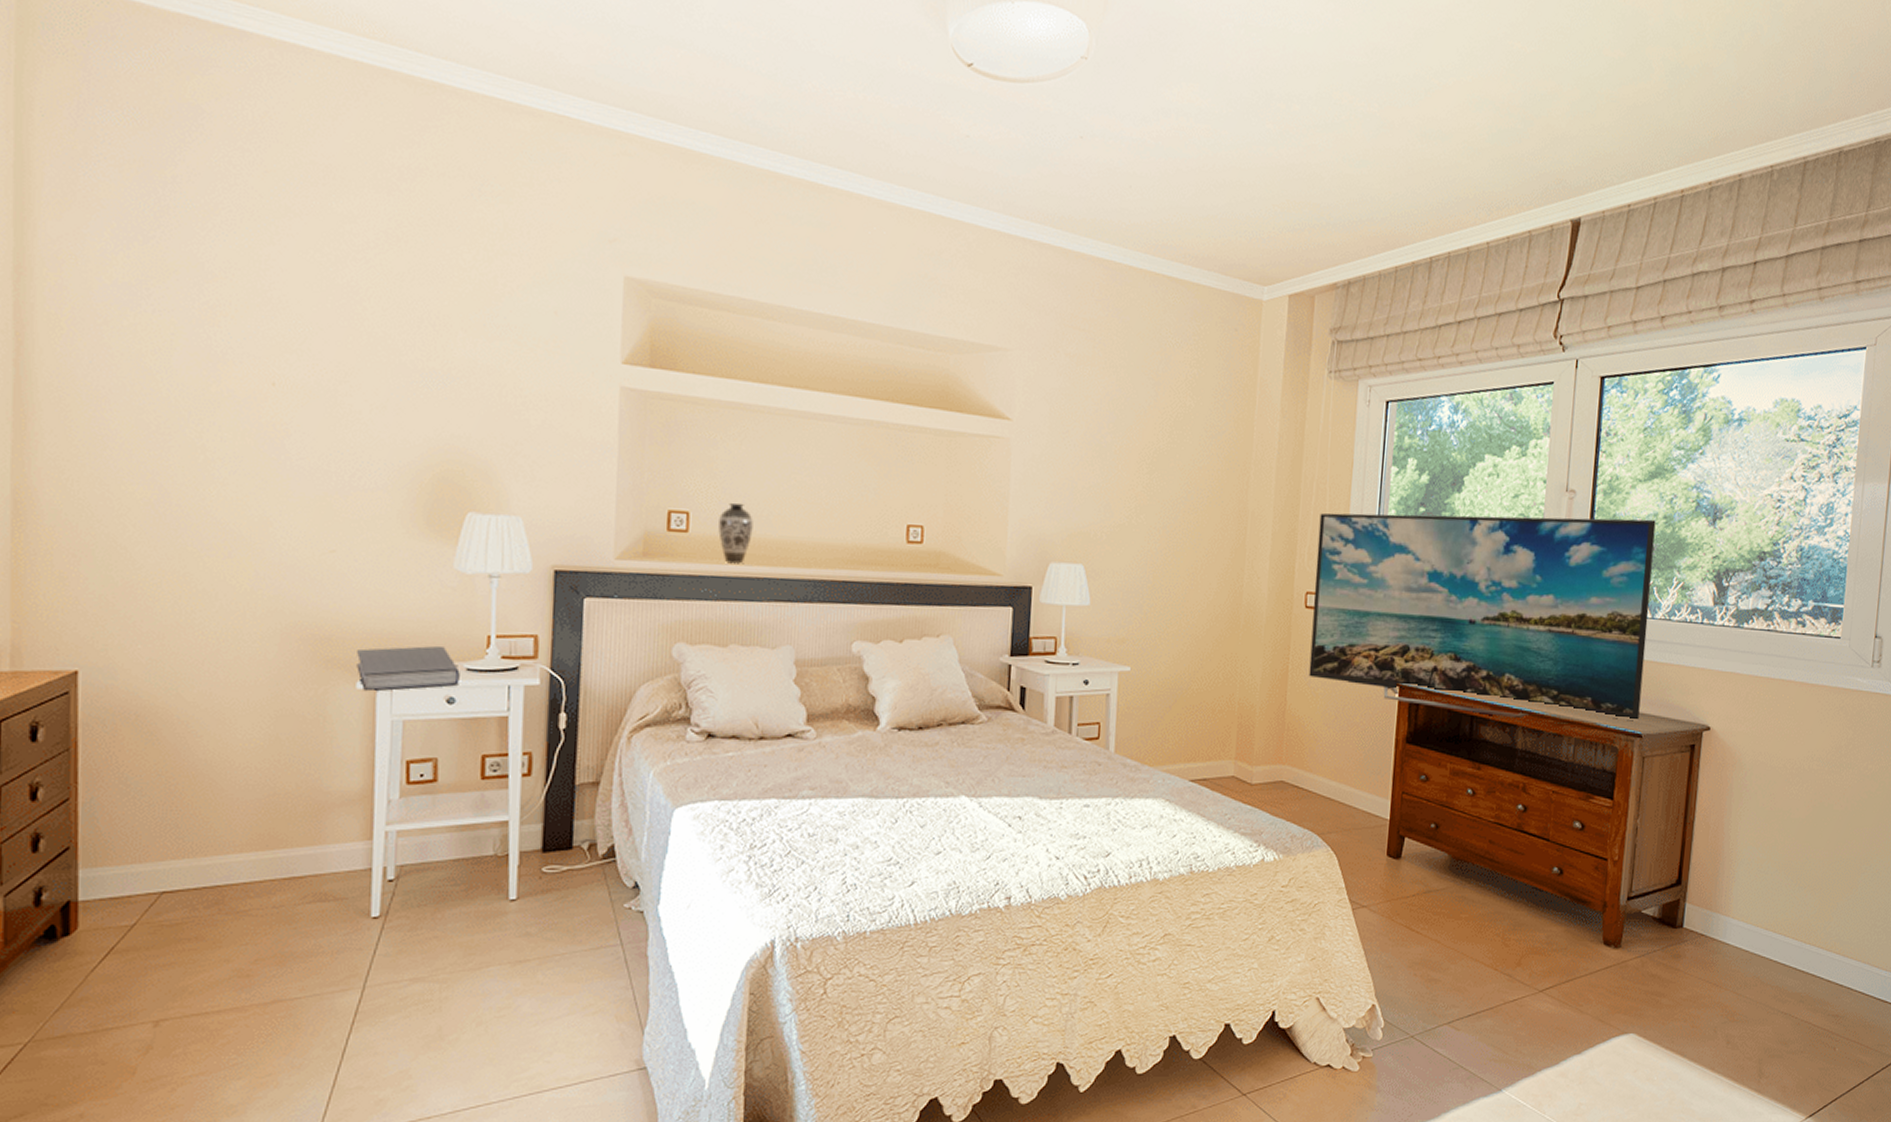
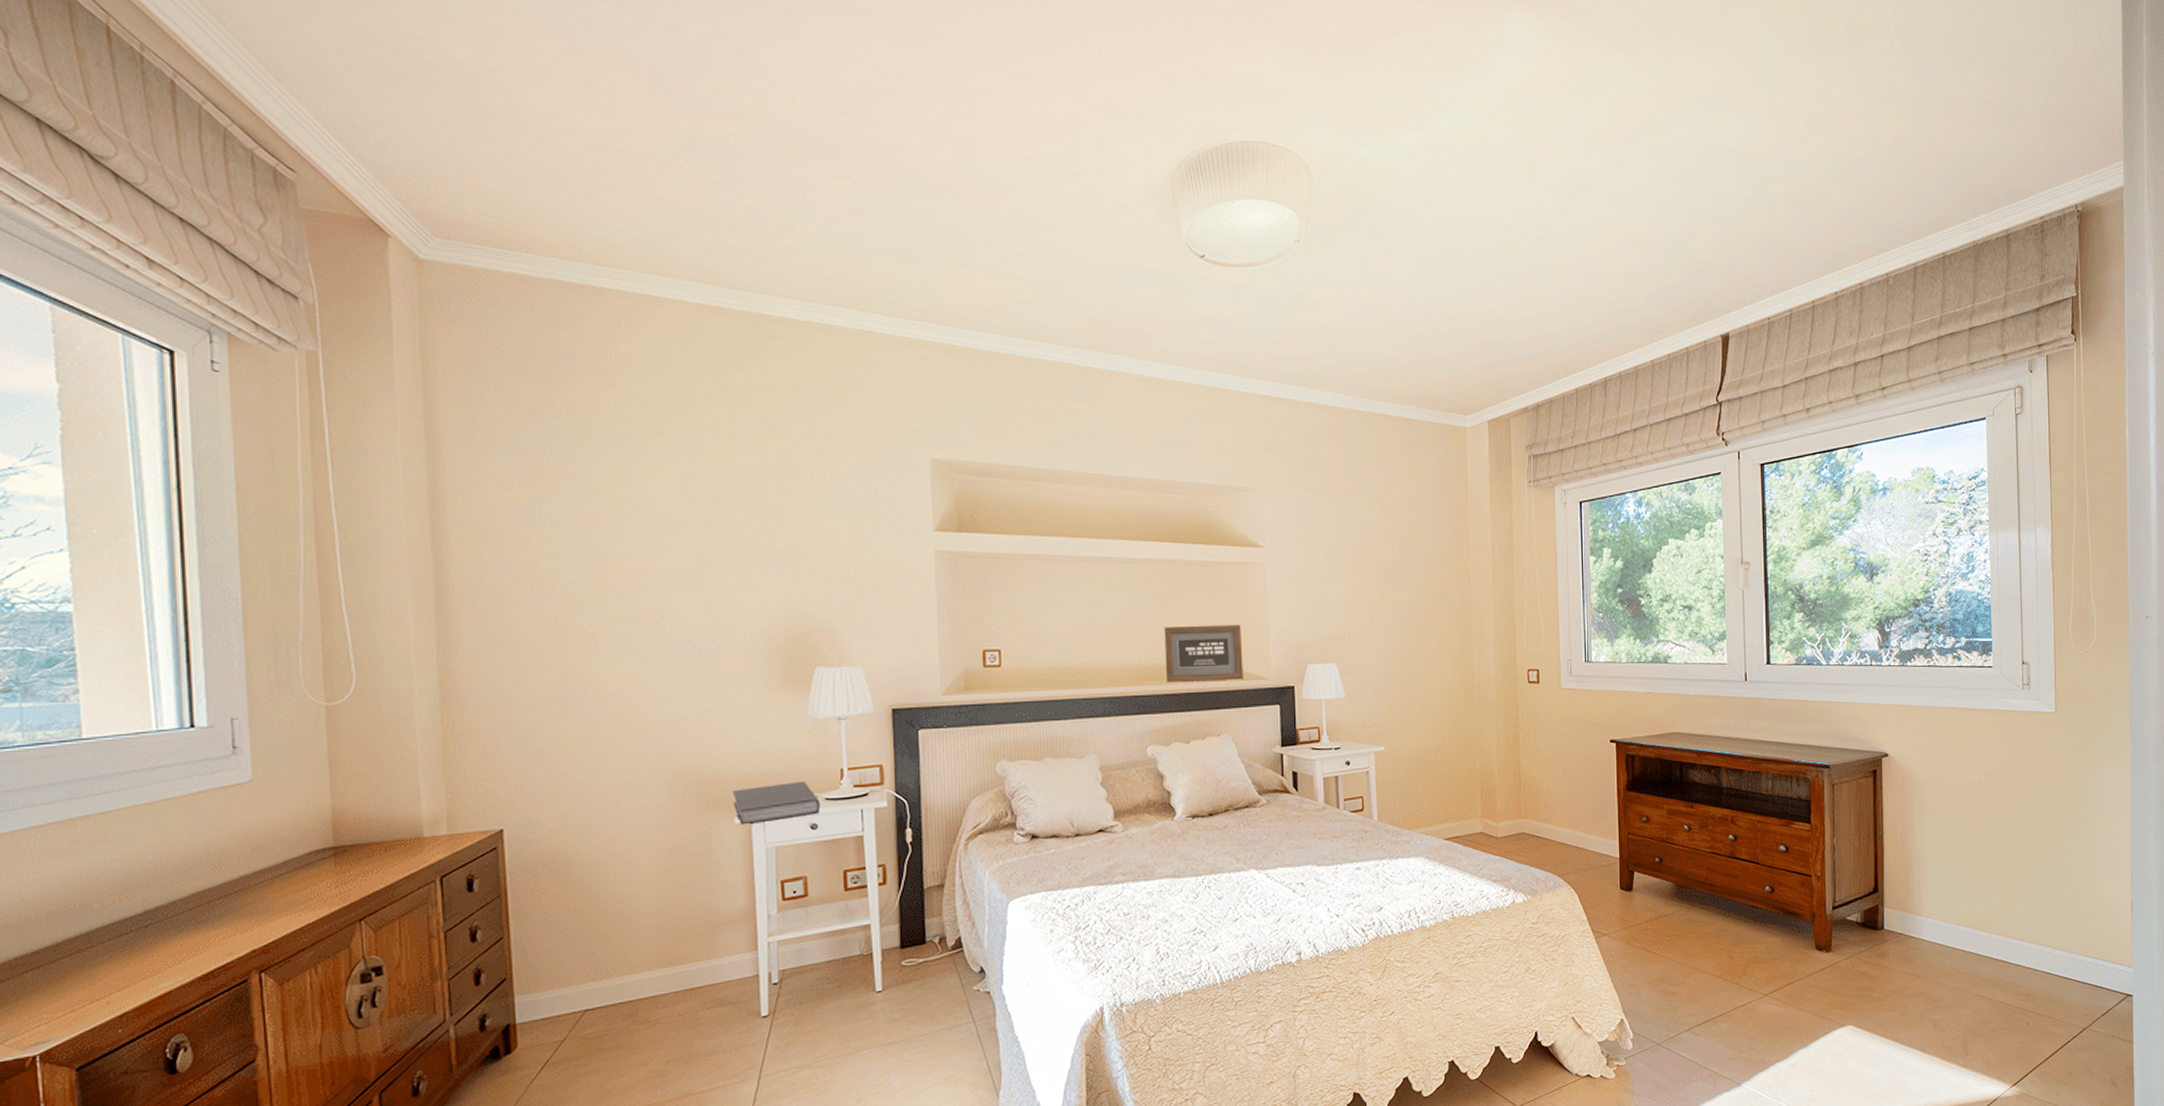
decorative vase: present [717,502,753,564] -> none [1025,638,1055,690]
picture frame: none [882,503,976,574] -> present [1164,624,1243,682]
television: present [1308,513,1656,722] -> none [1533,581,1825,762]

